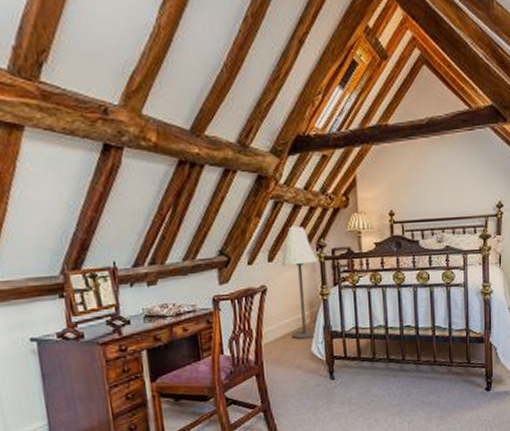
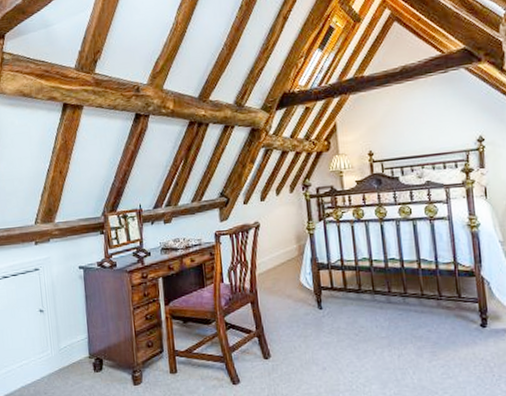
floor lamp: present [282,225,317,339] -> none [272,169,304,270]

